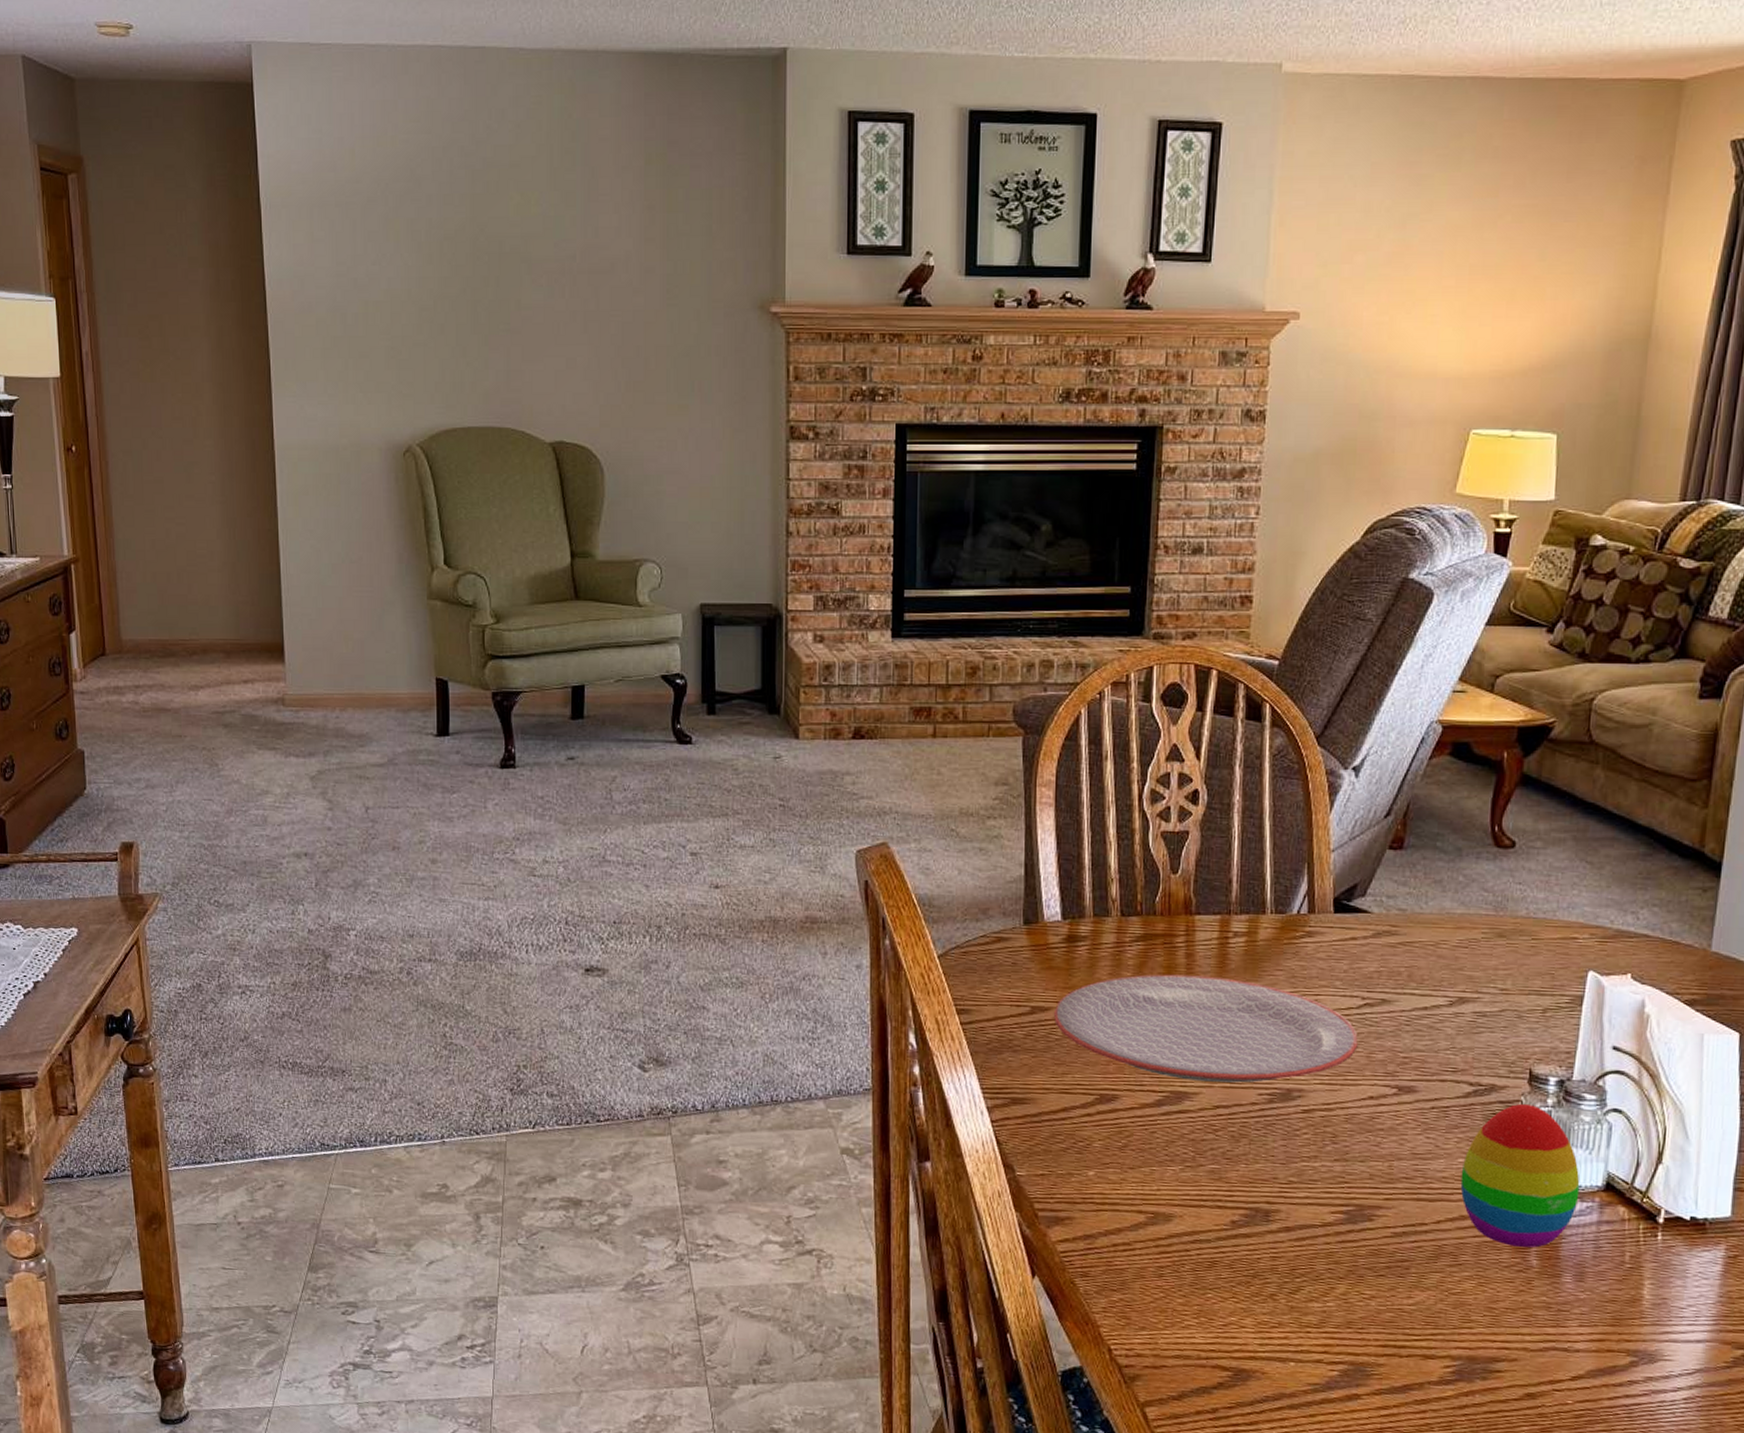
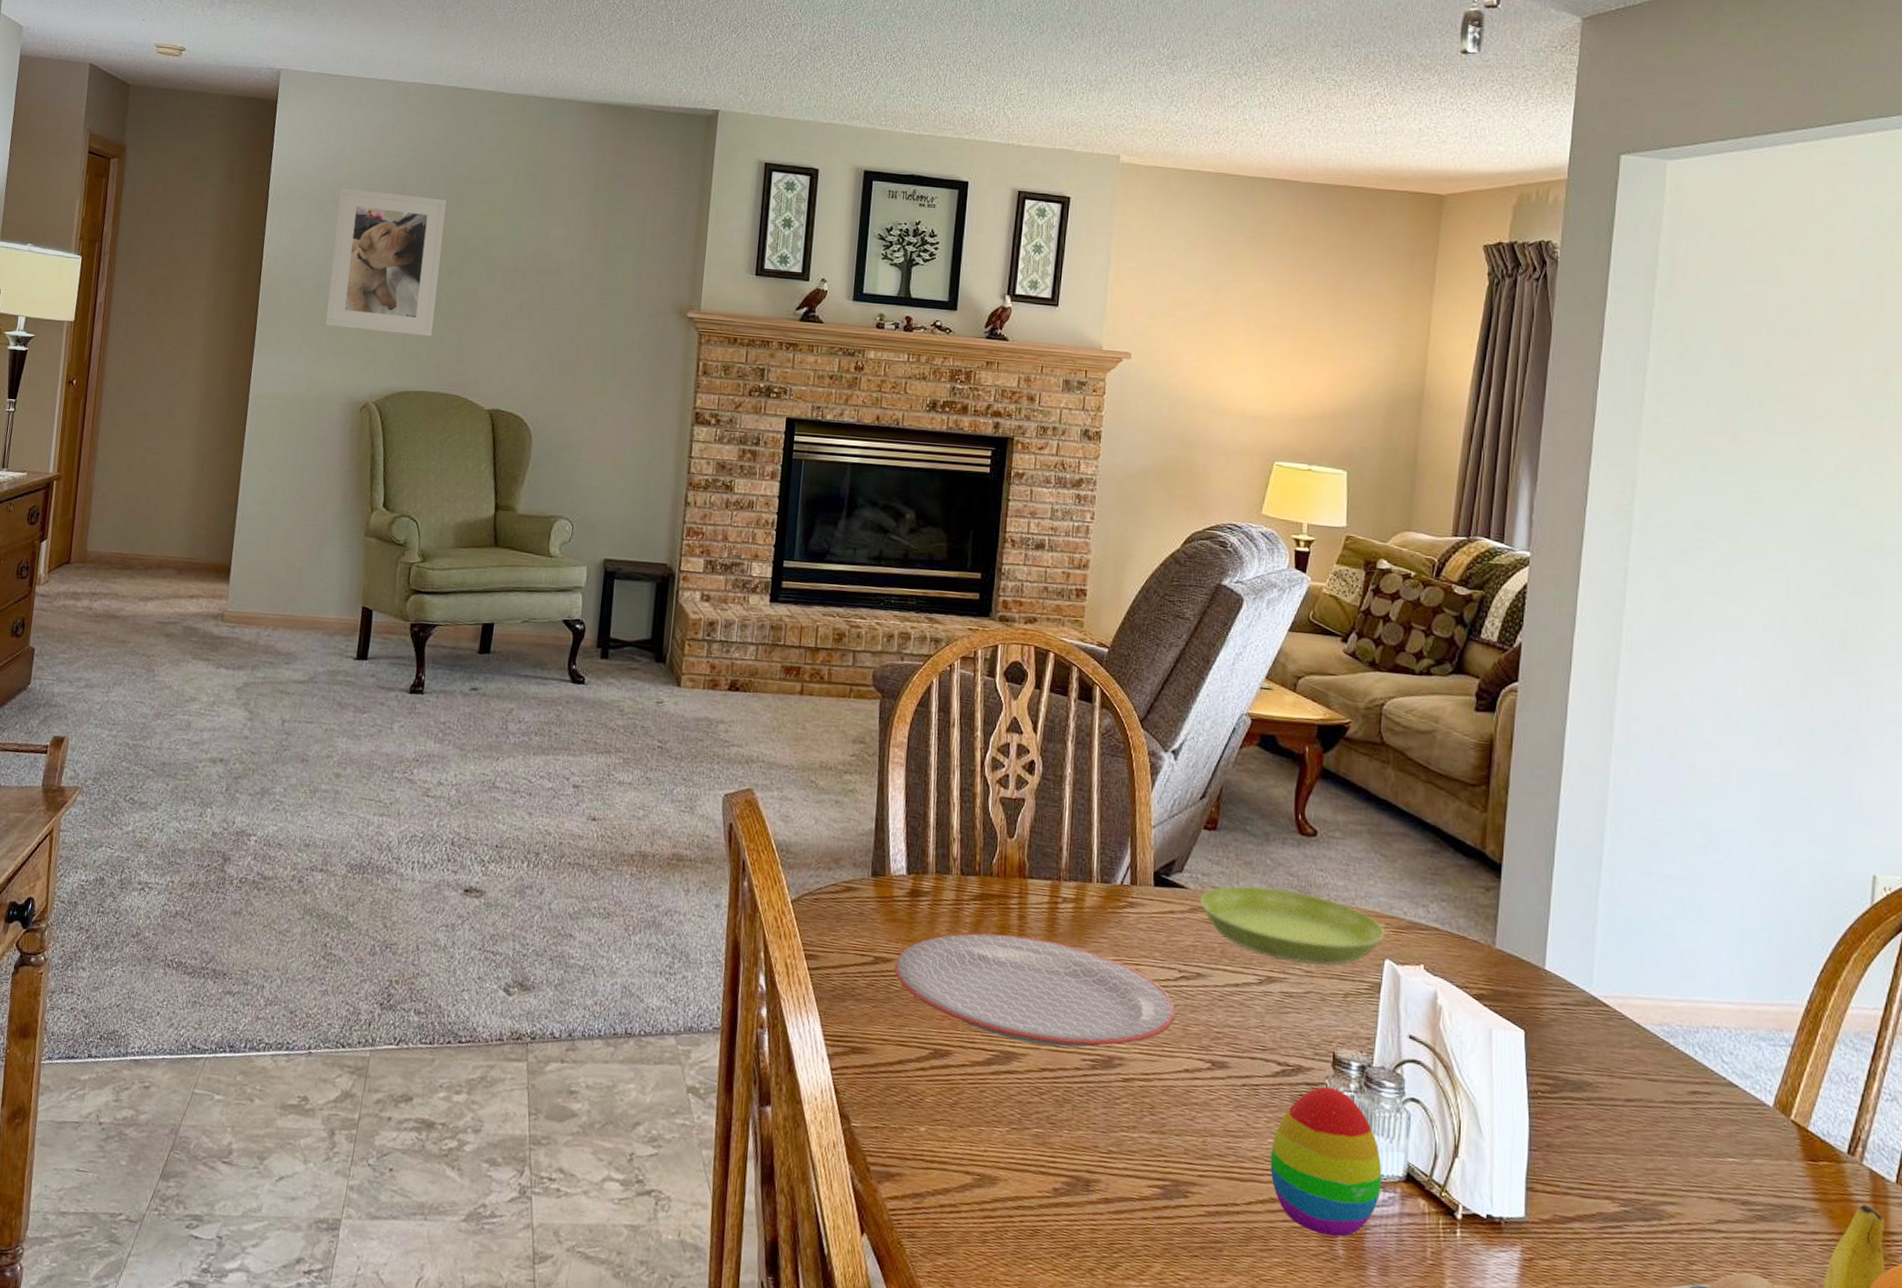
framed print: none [344,187,475,361] -> present [325,187,447,337]
saucer: none [1384,905,1589,982] -> present [1199,885,1384,966]

